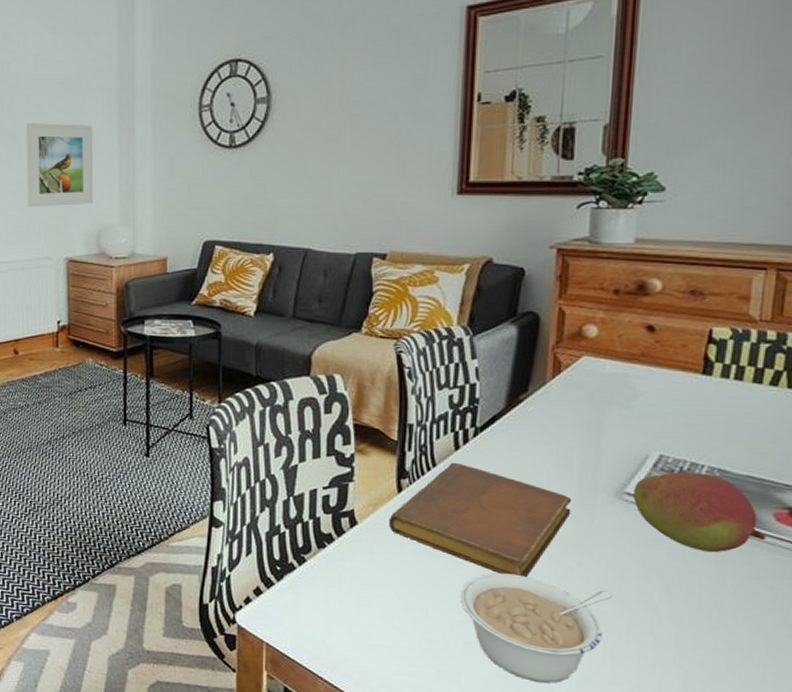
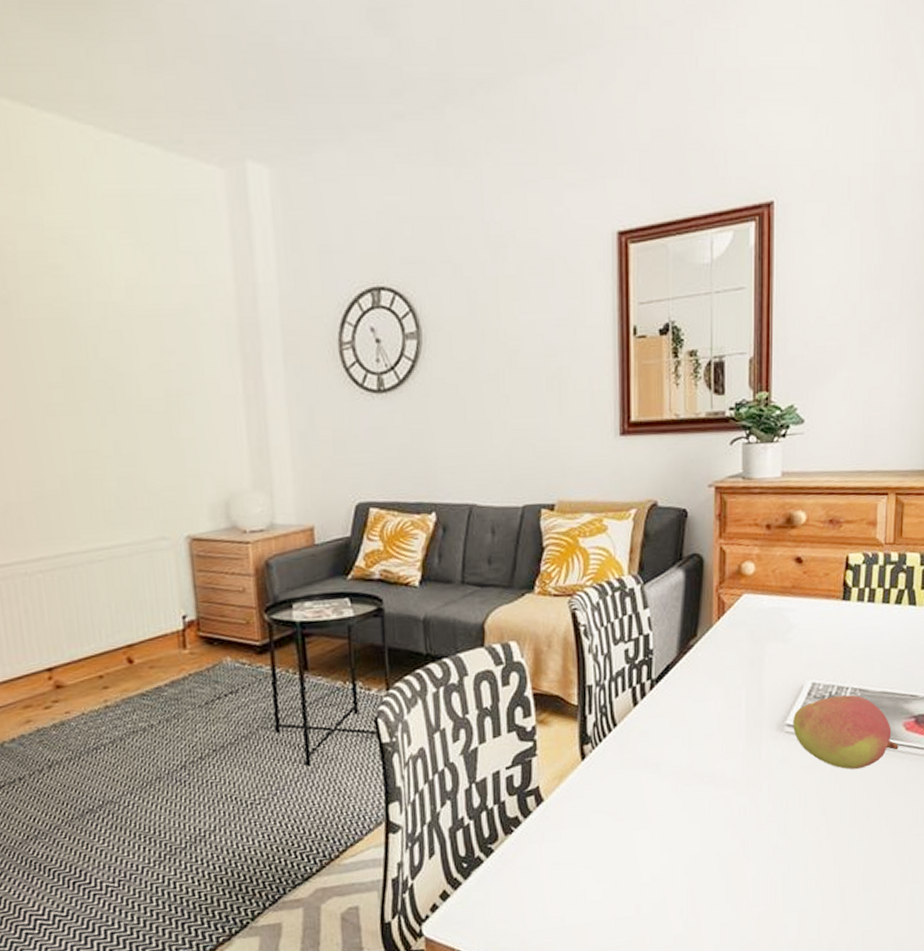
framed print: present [26,122,93,208] -> none [121,366,217,476]
notebook: present [388,462,572,578] -> none [574,719,741,827]
legume: present [460,573,613,683] -> none [647,823,780,928]

